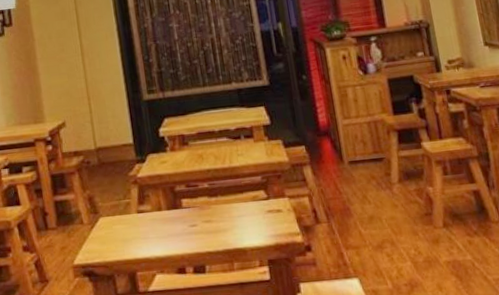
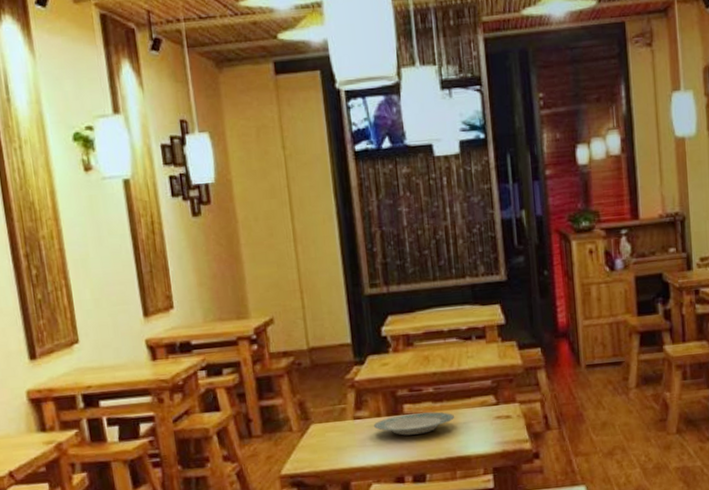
plate: none [155,206,229,229] -> present [373,411,454,436]

